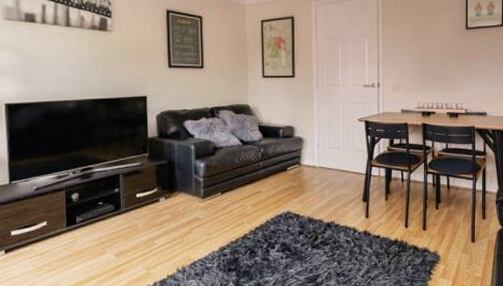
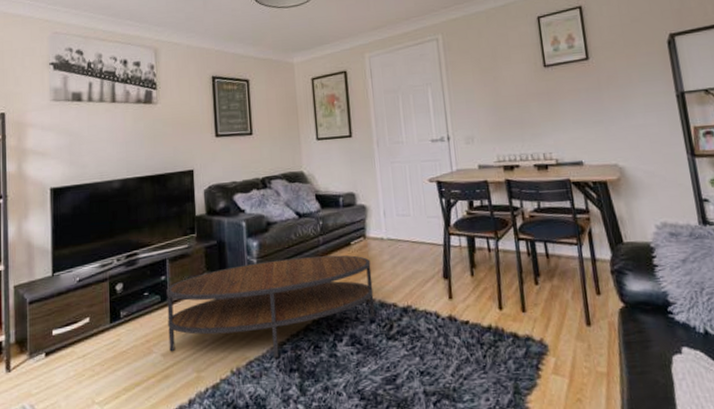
coffee table: none [120,178,304,260] -> present [166,255,376,358]

